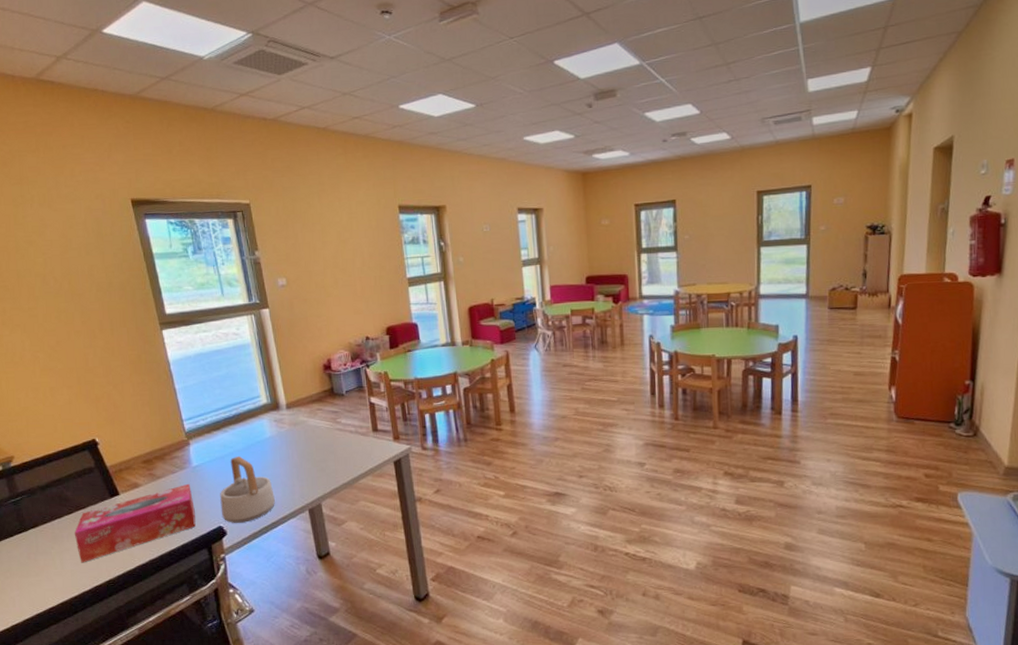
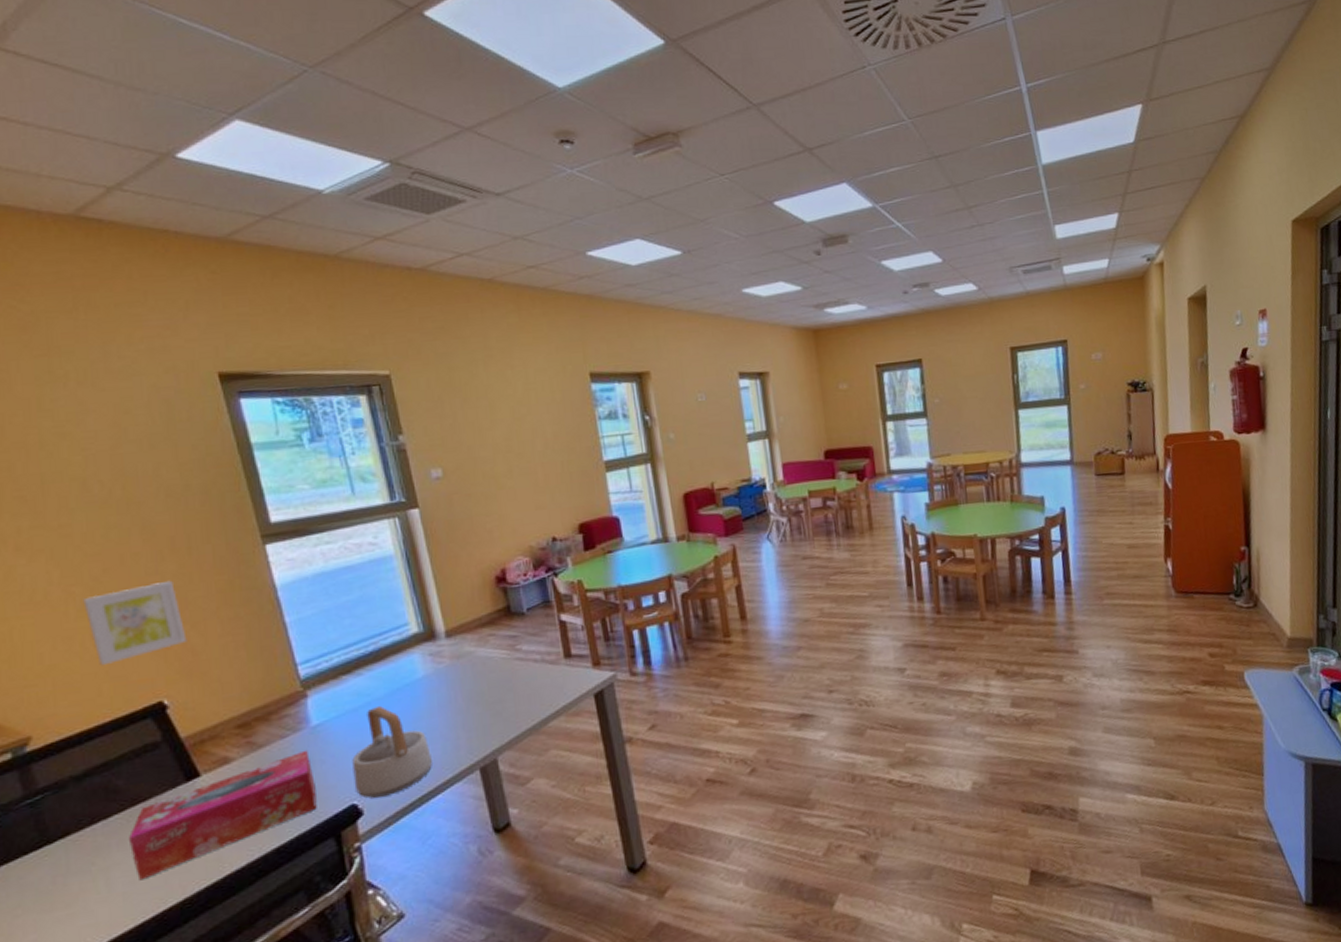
wall art: none [44,352,111,411] -> present [83,580,187,666]

